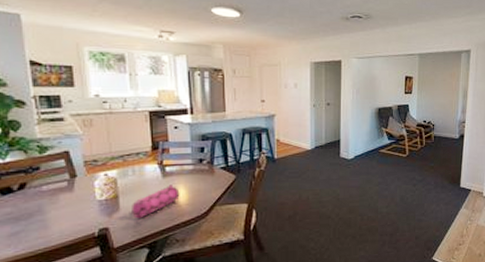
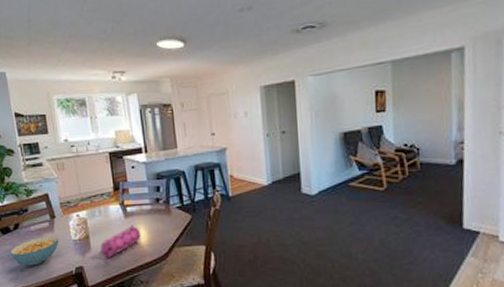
cereal bowl: none [11,196,79,230] -> present [10,236,59,266]

